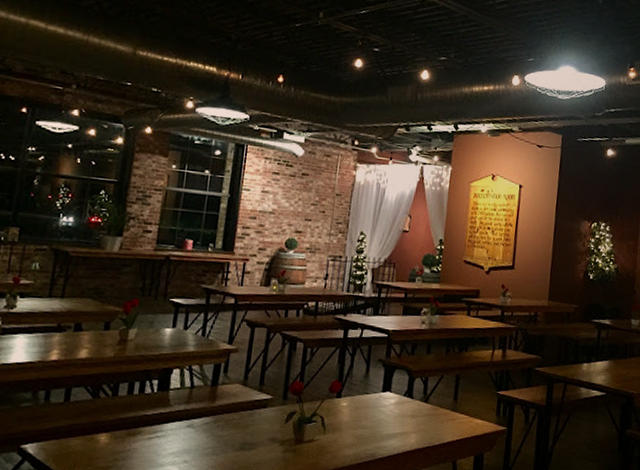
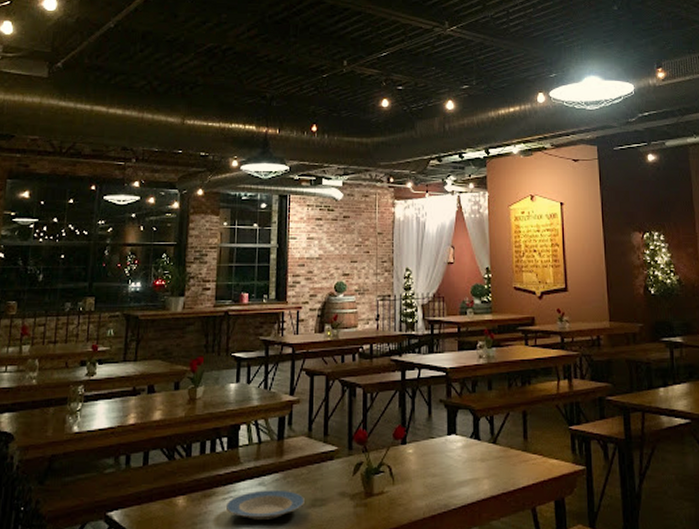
plate: none [150,432,234,460] -> present [225,489,305,520]

